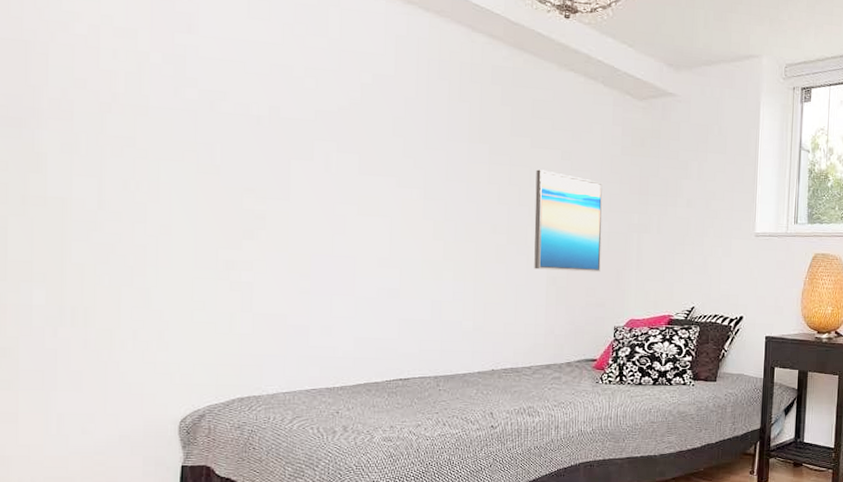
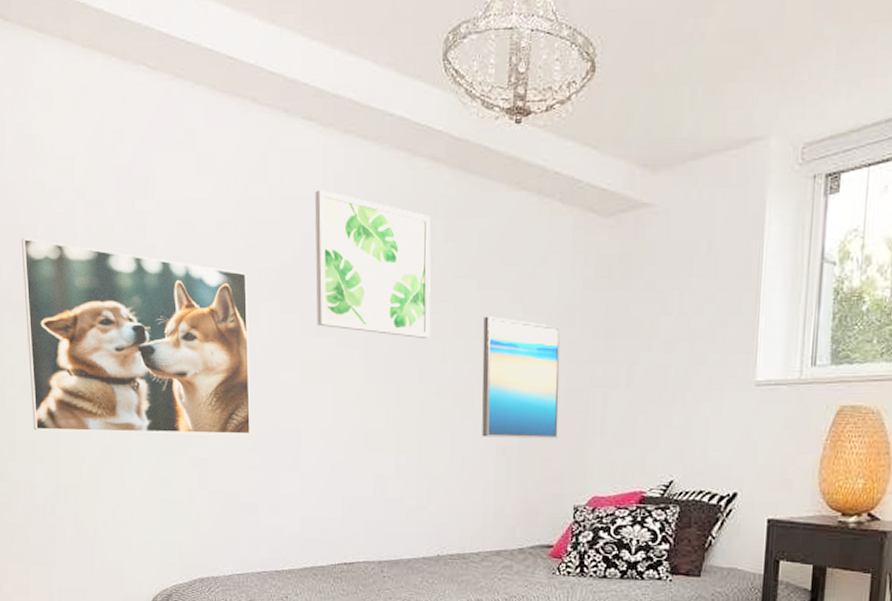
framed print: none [26,54,303,261] -> present [21,238,251,435]
wall art: none [375,48,489,184] -> present [314,190,431,338]

